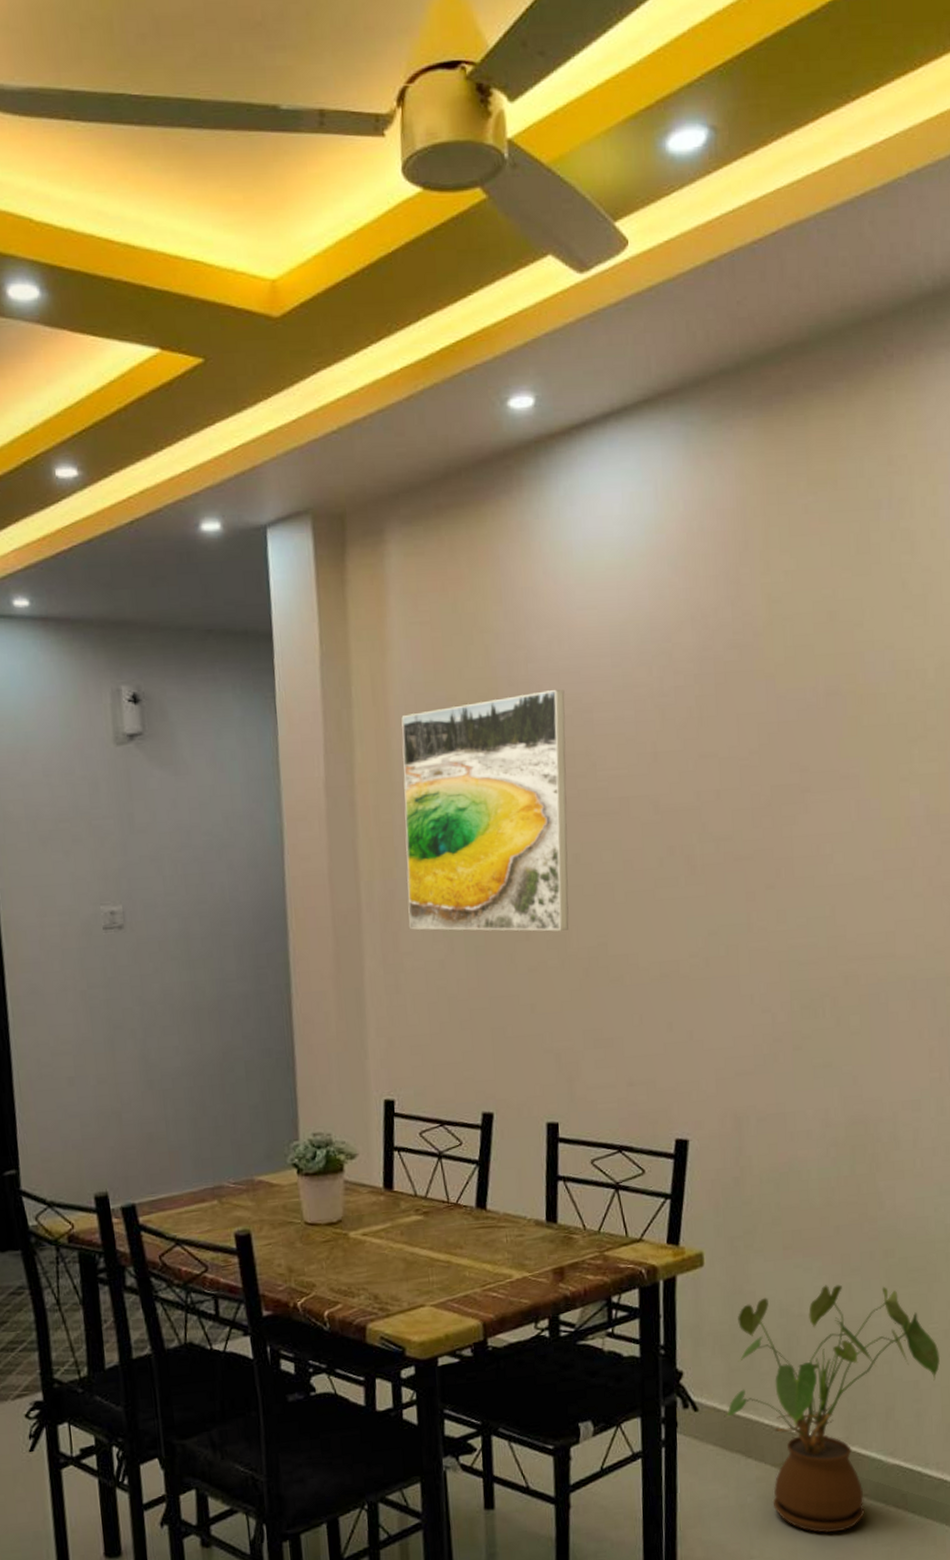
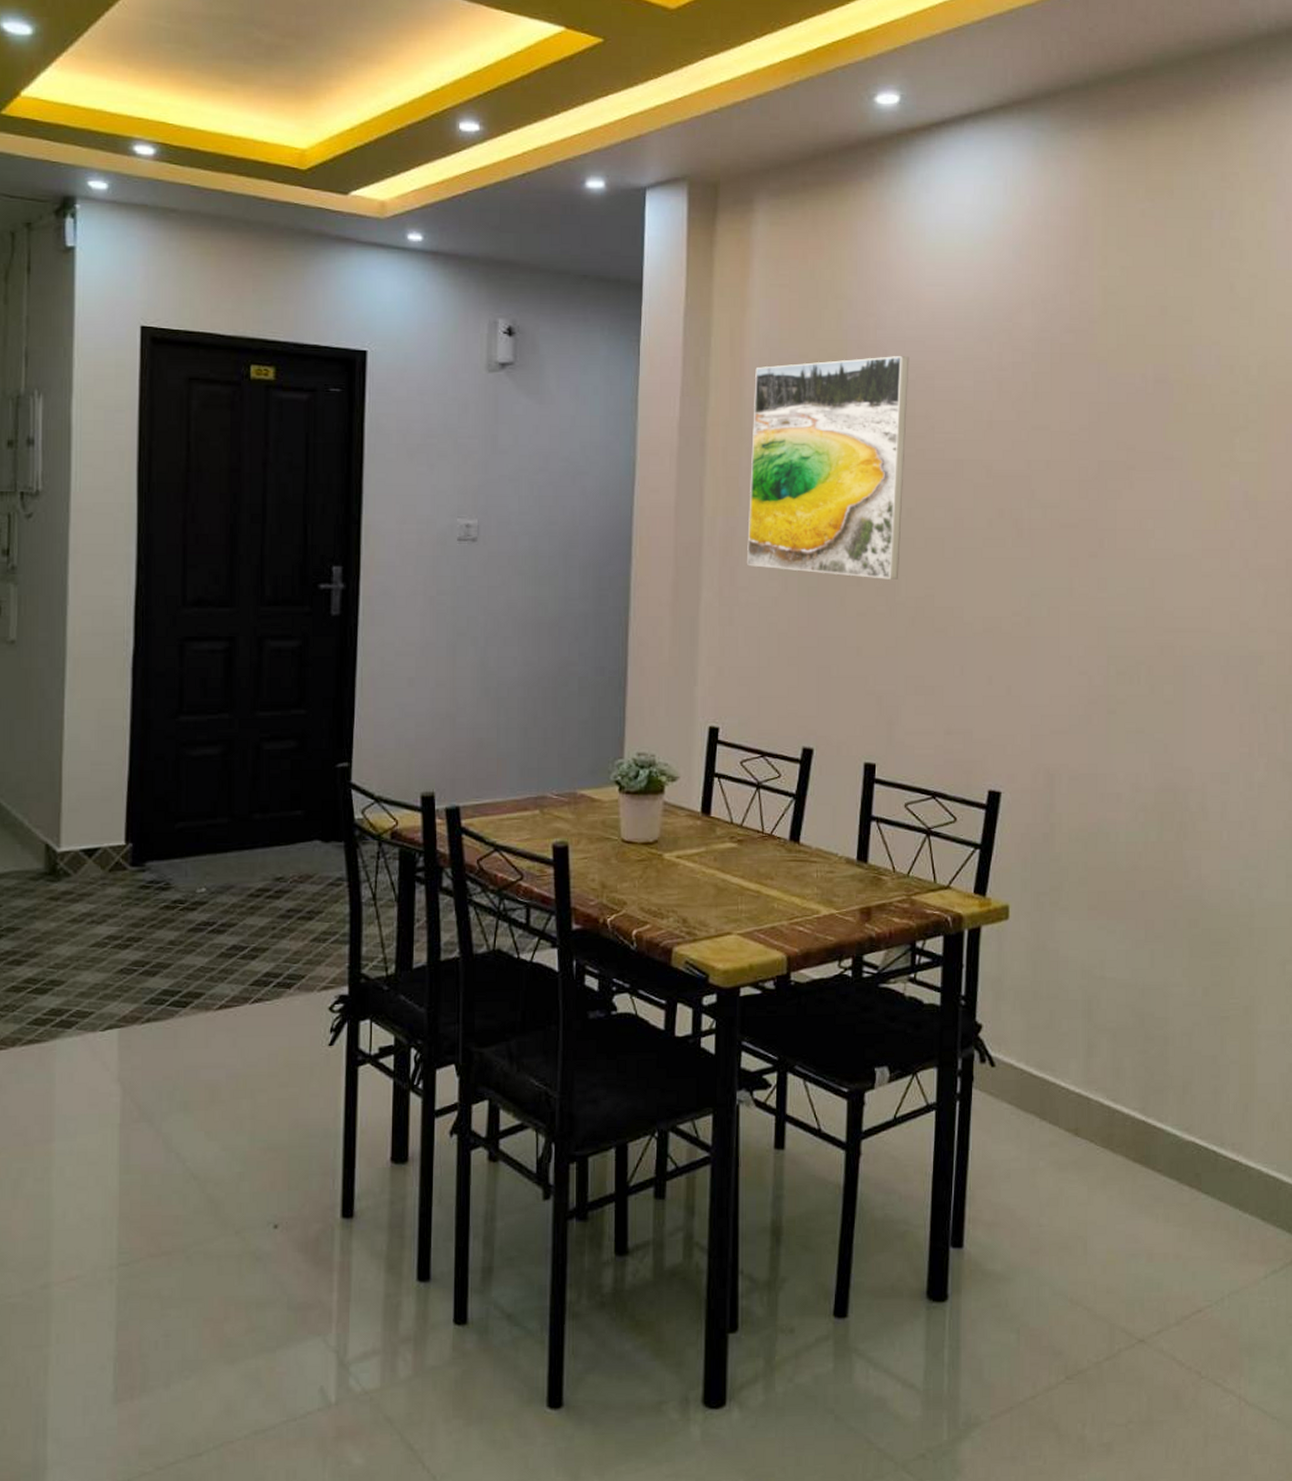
house plant: present [726,1284,941,1534] -> none [1023,949,1240,1207]

